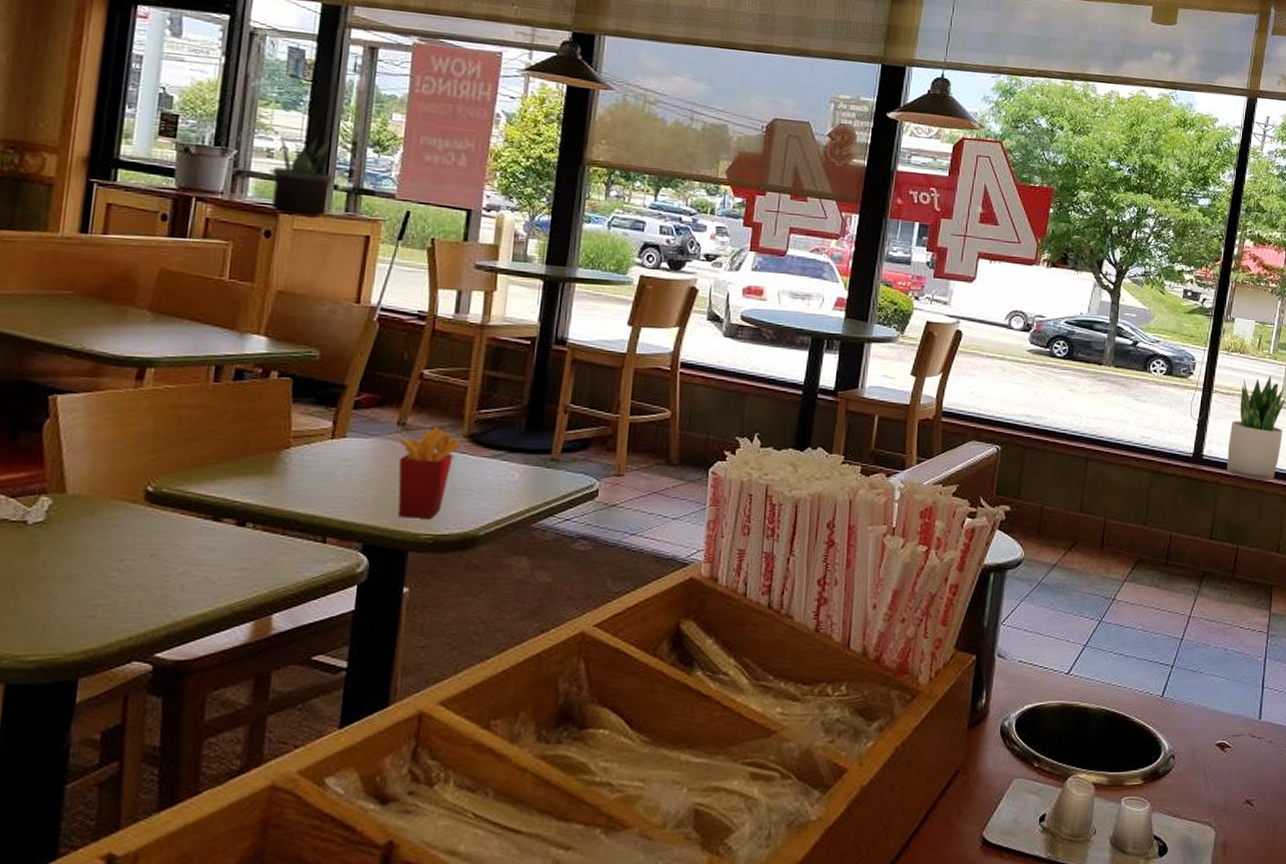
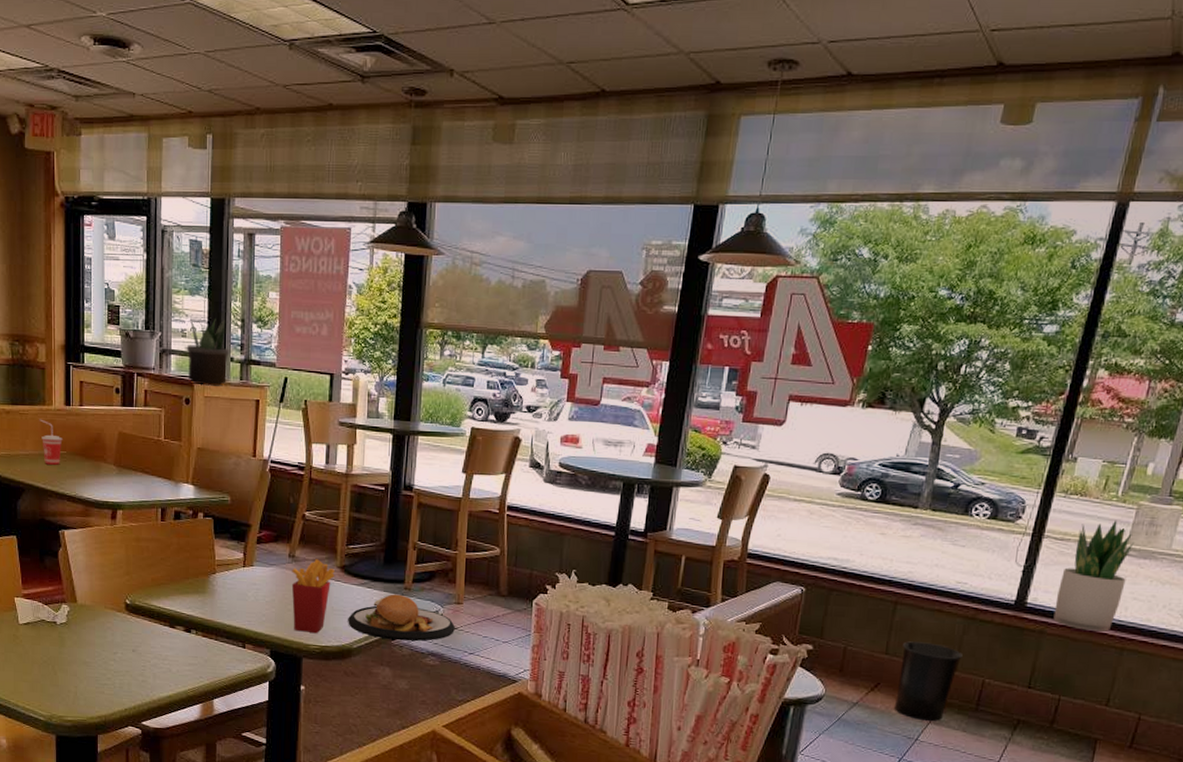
beverage cup: none [34,248,70,309] -> present [39,419,63,465]
burger: none [474,467,614,524] -> present [348,594,455,642]
waste bin: none [1092,498,1151,578] -> present [895,641,963,721]

